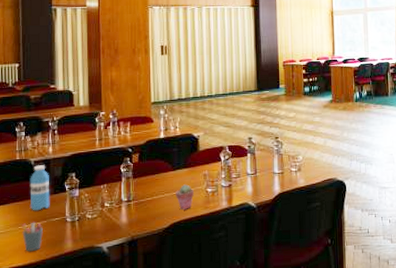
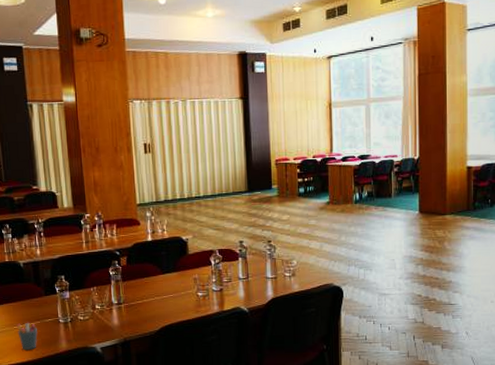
water bottle: present [29,165,50,211] -> none [20,267,42,312]
potted succulent: present [176,184,194,210] -> none [166,288,184,313]

